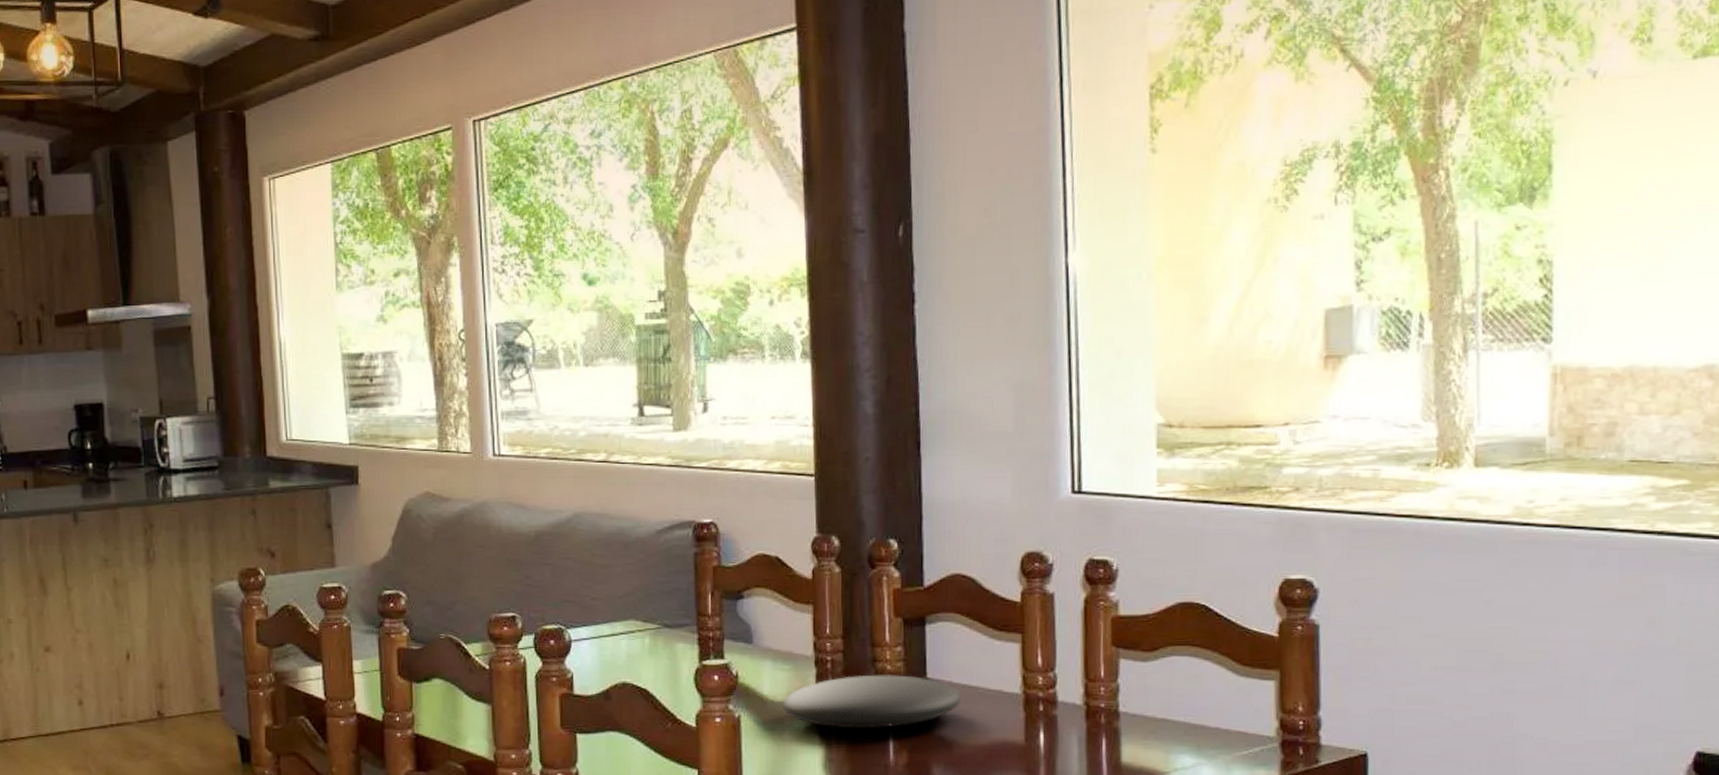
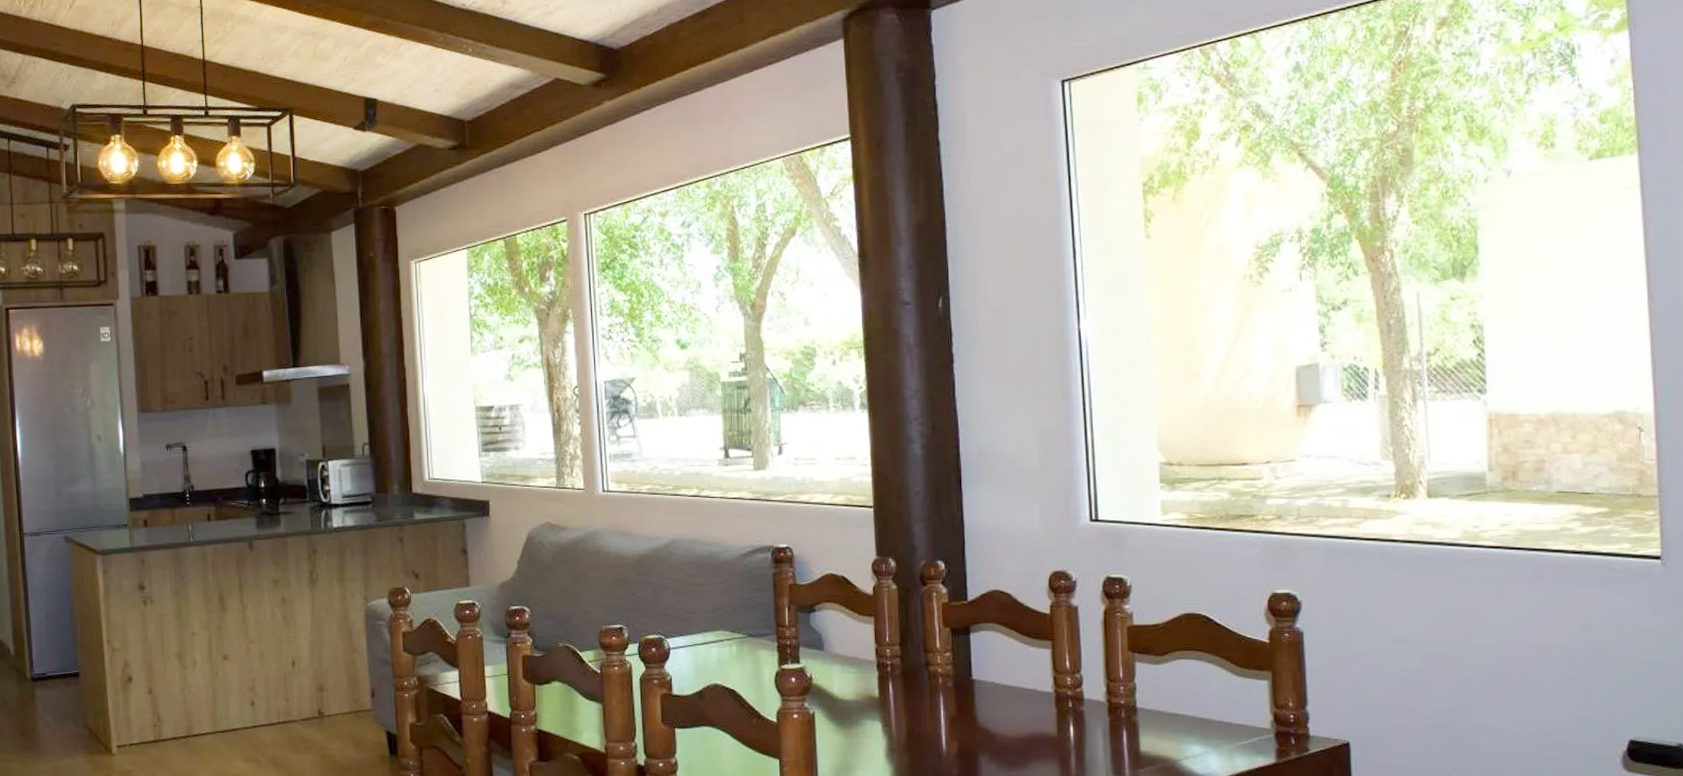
plate: present [782,675,961,729] -> none [850,676,1002,723]

